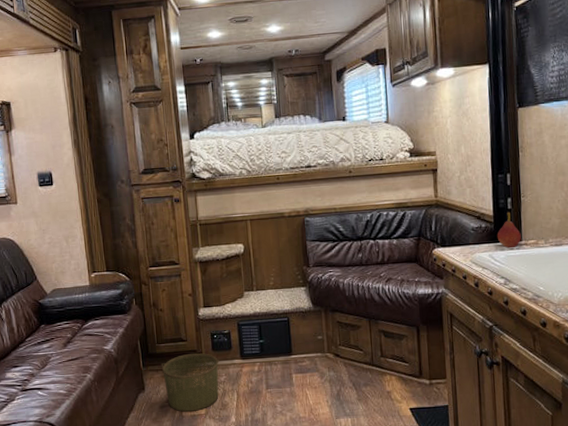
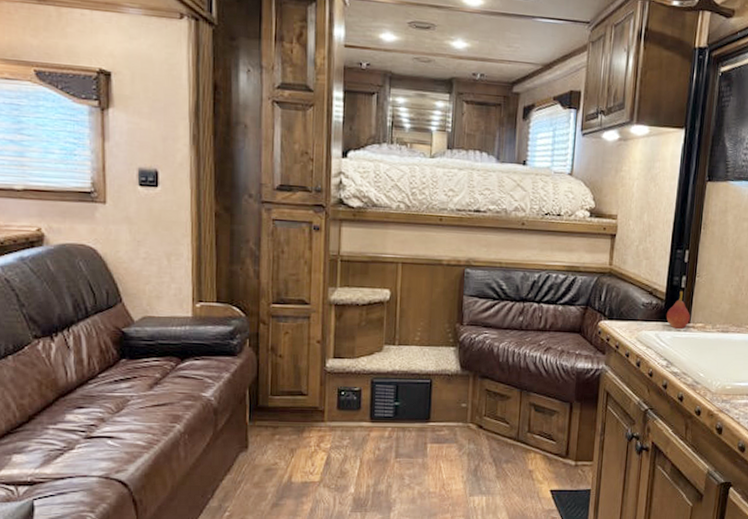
basket: present [161,353,219,412] -> none [272,410,344,478]

